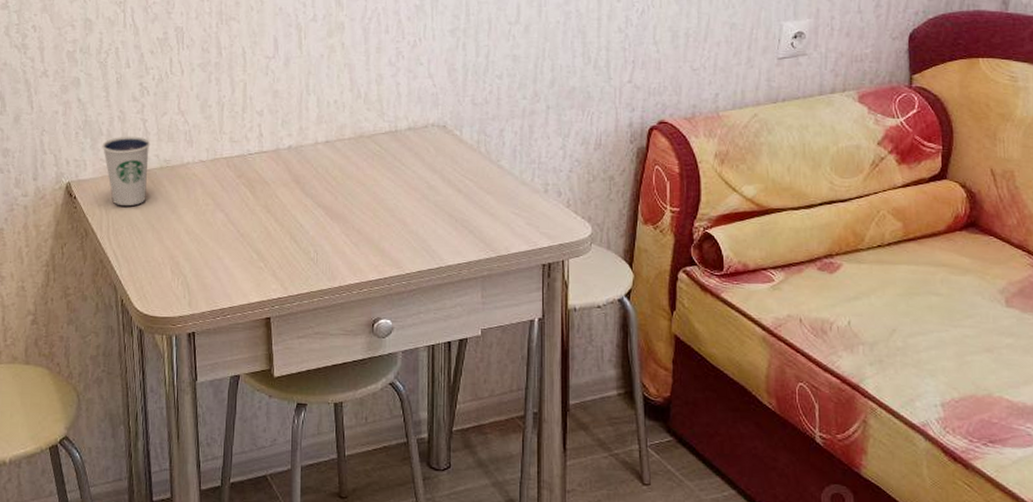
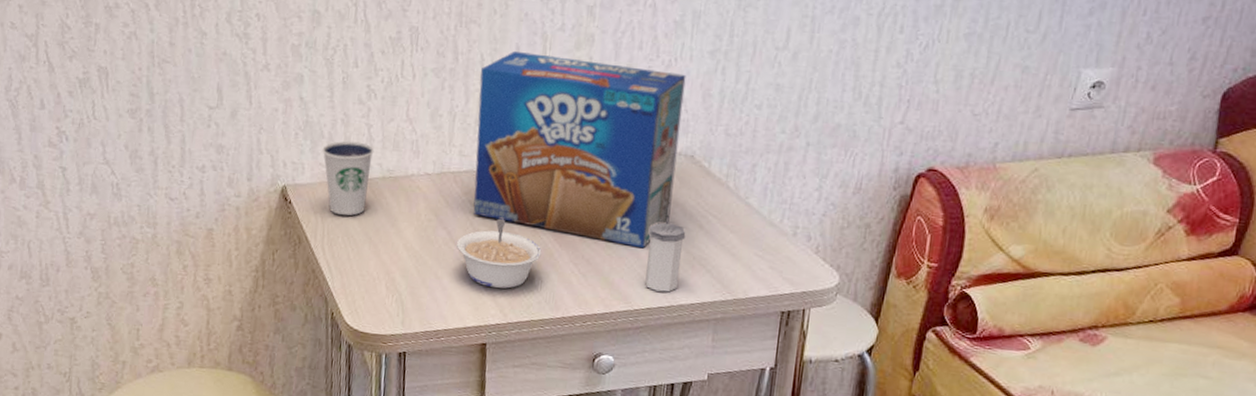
legume: none [235,197,315,264] -> present [457,218,542,289]
toaster pastry box: none [243,42,431,215] -> present [473,50,686,249]
salt shaker: none [412,189,446,255] -> present [645,222,686,293]

